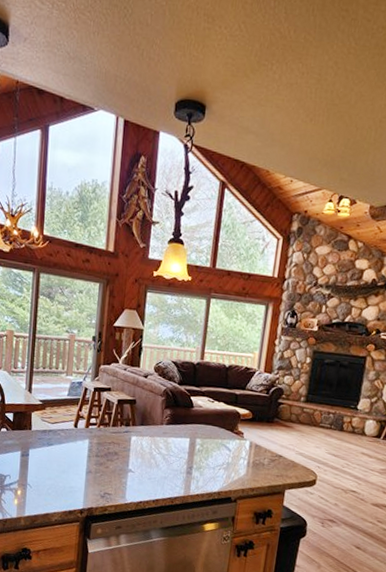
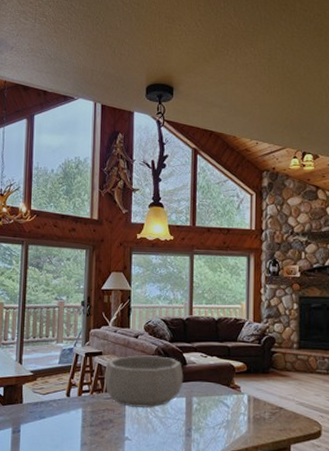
decorative bowl: none [111,394,190,445] -> present [103,355,184,409]

